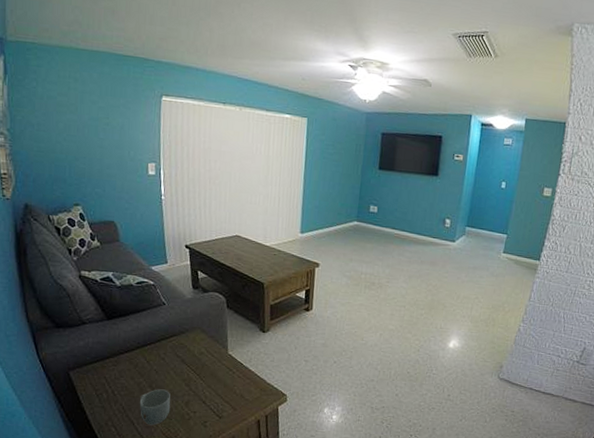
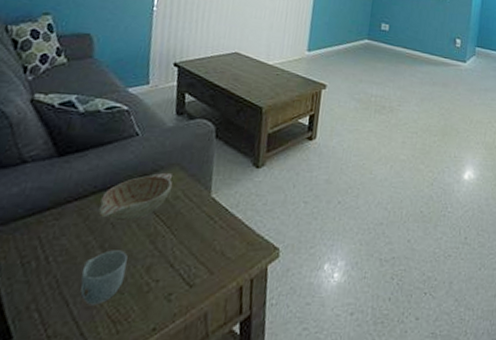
decorative bowl: none [144,334,197,370] -> present [98,172,173,222]

